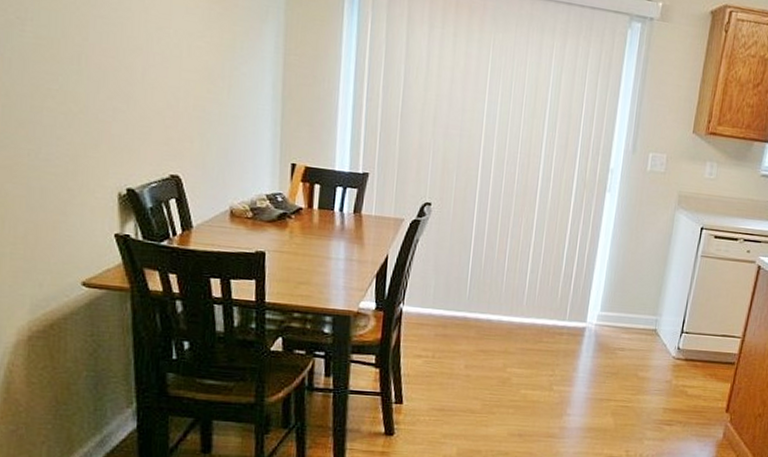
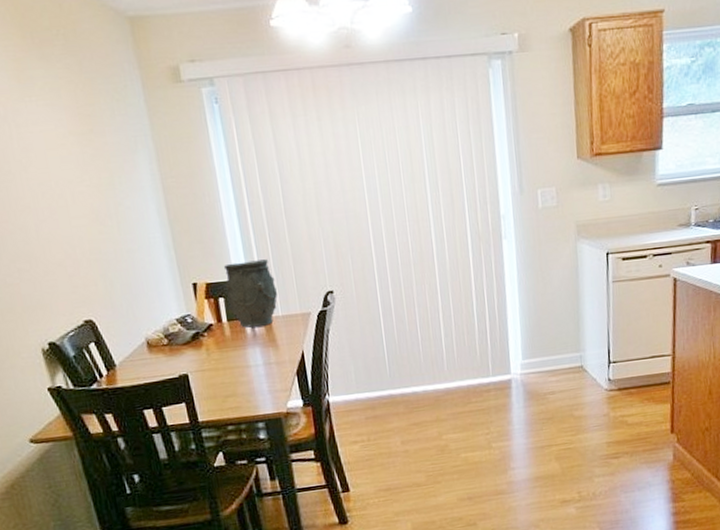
vase: none [324,152,376,222] -> present [223,259,277,328]

